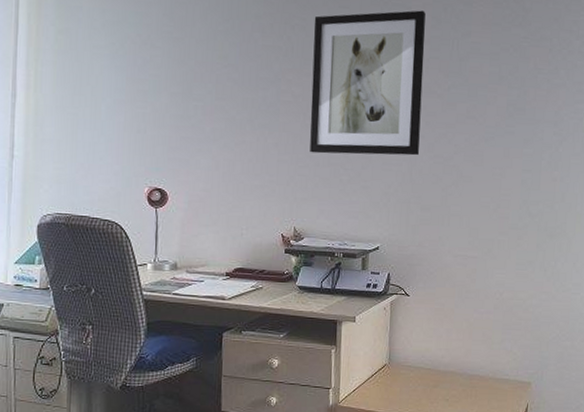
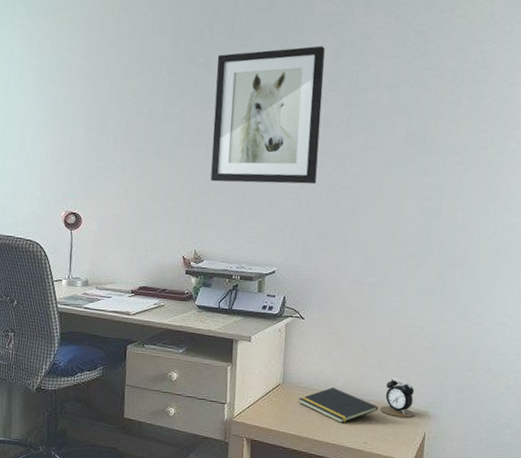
notepad: none [404,365,484,400] -> present [298,387,379,423]
alarm clock: none [485,351,518,390] -> present [380,378,415,418]

